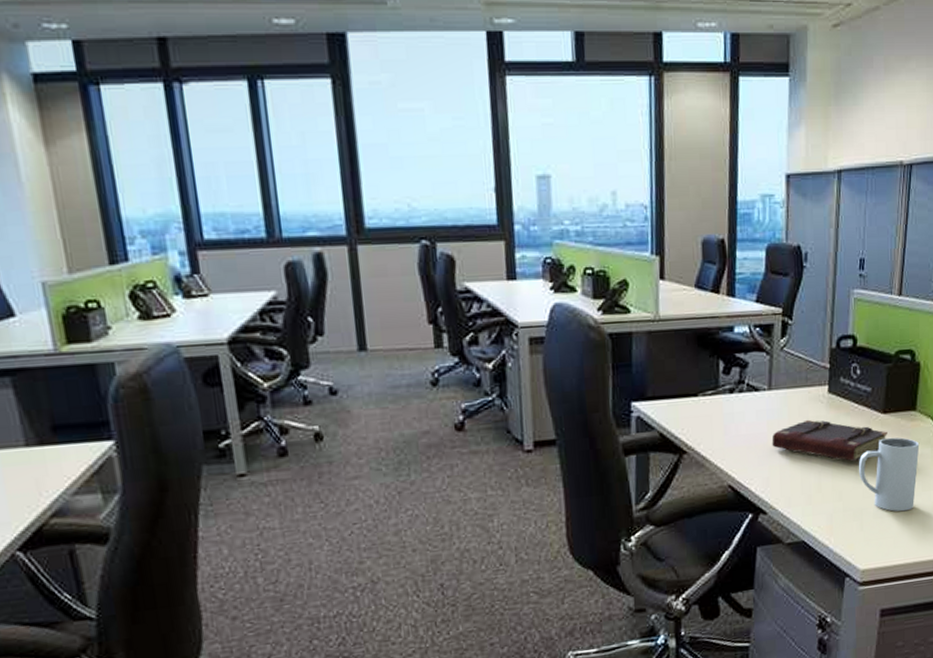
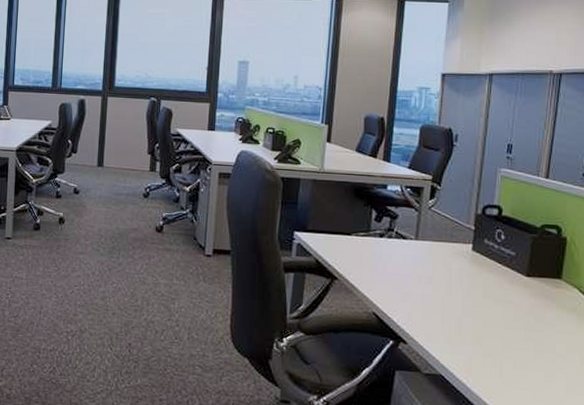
book: present [771,419,887,462] -> none [415,270,531,314]
mug: present [858,437,920,512] -> none [499,298,565,369]

